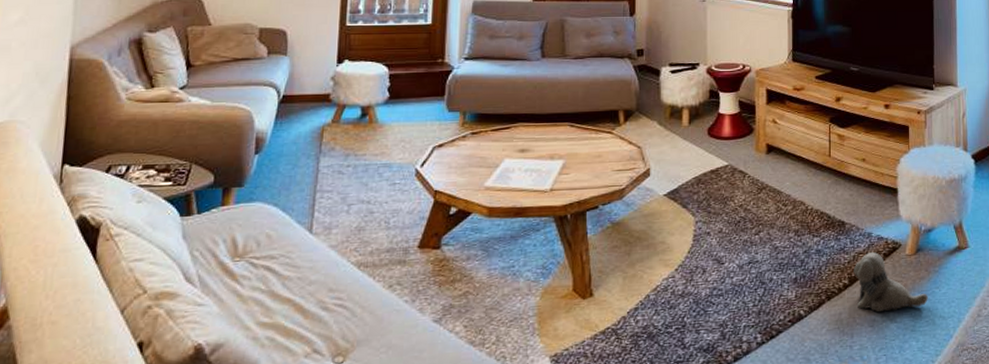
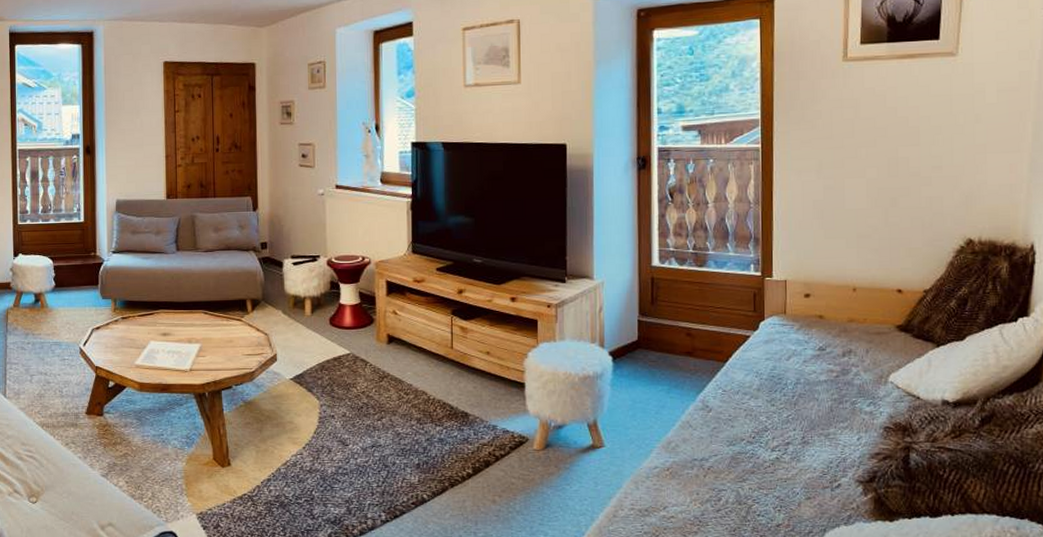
plush toy: present [853,252,928,312] -> none [477,445,558,502]

